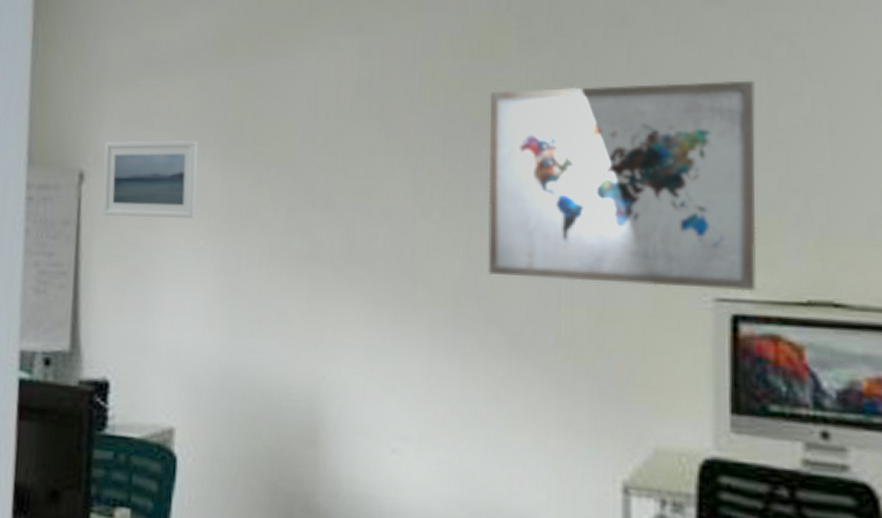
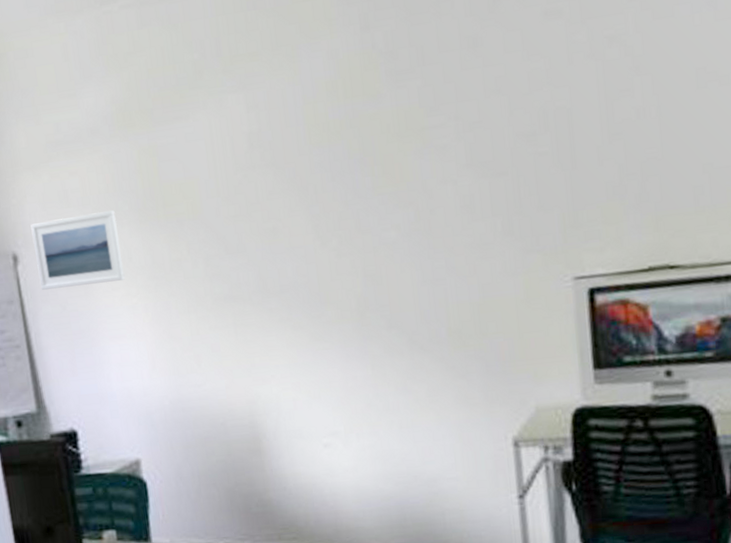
wall art: present [488,80,757,292] -> none [367,82,607,288]

